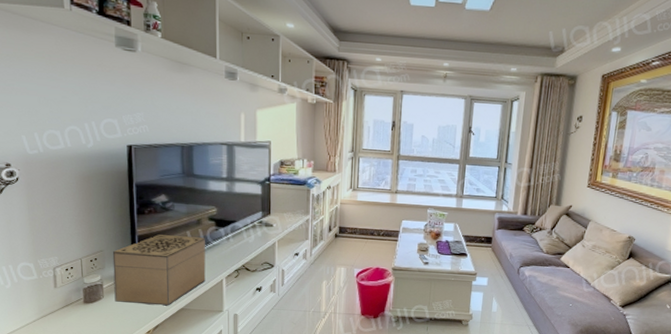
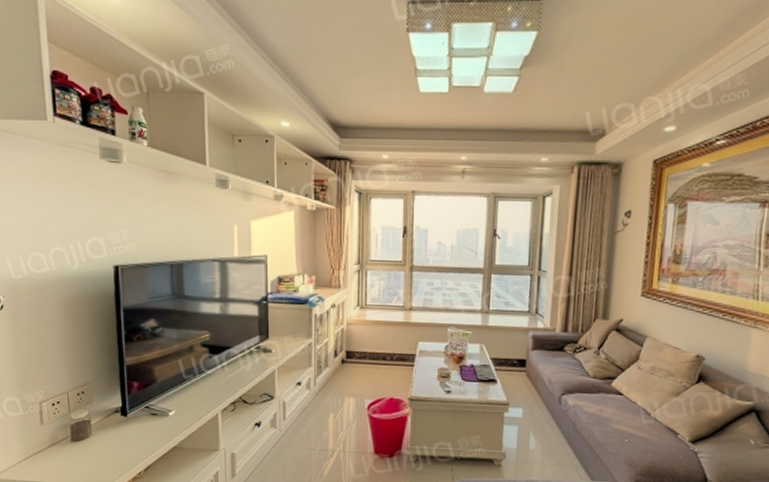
decorative box: present [112,234,206,306] -> none [100,364,200,444]

